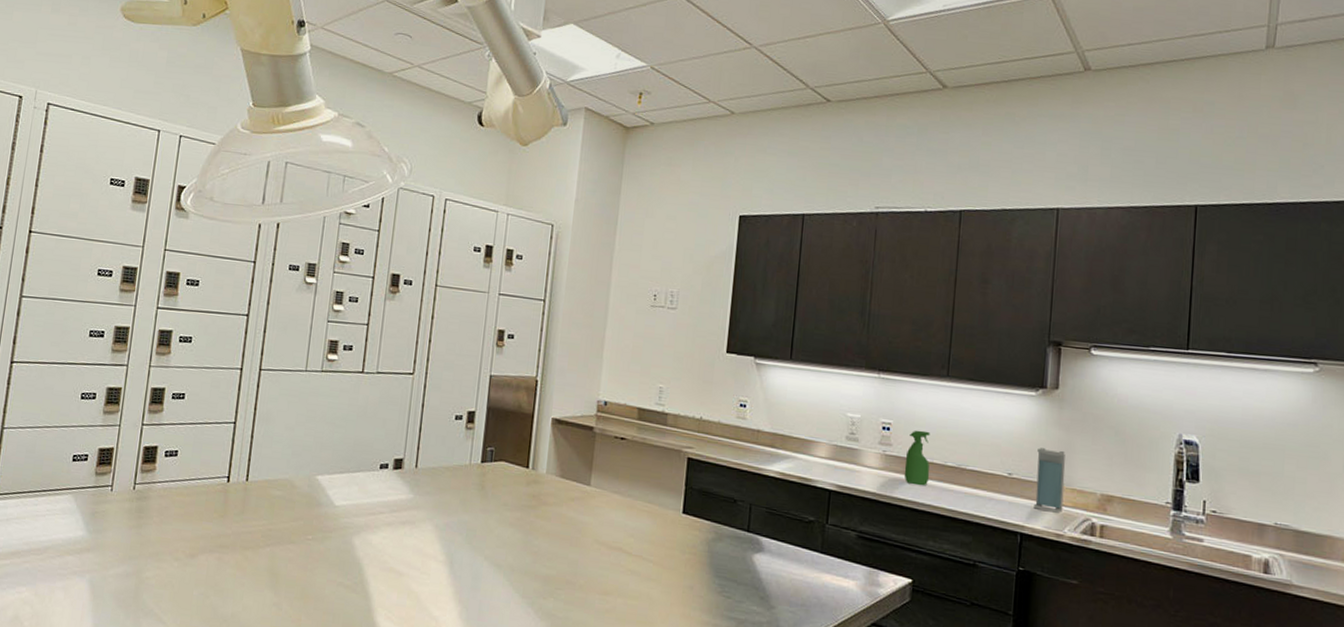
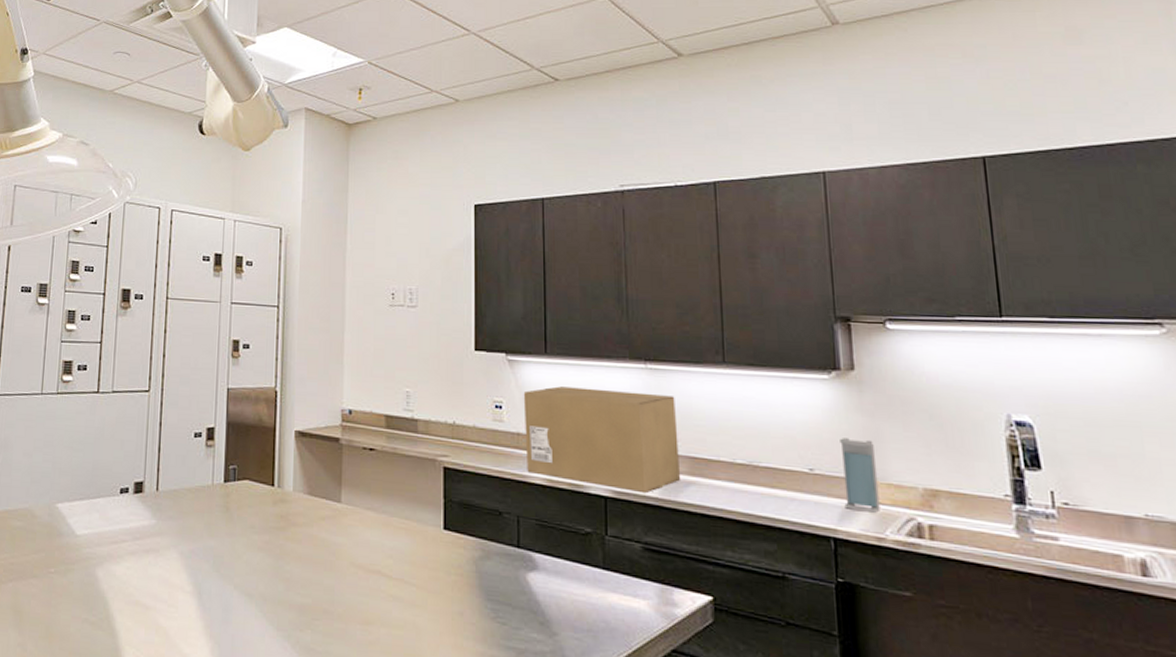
box: none [763,390,901,489] -> present [523,386,681,494]
spray bottle: present [904,430,931,486] -> none [687,424,718,488]

